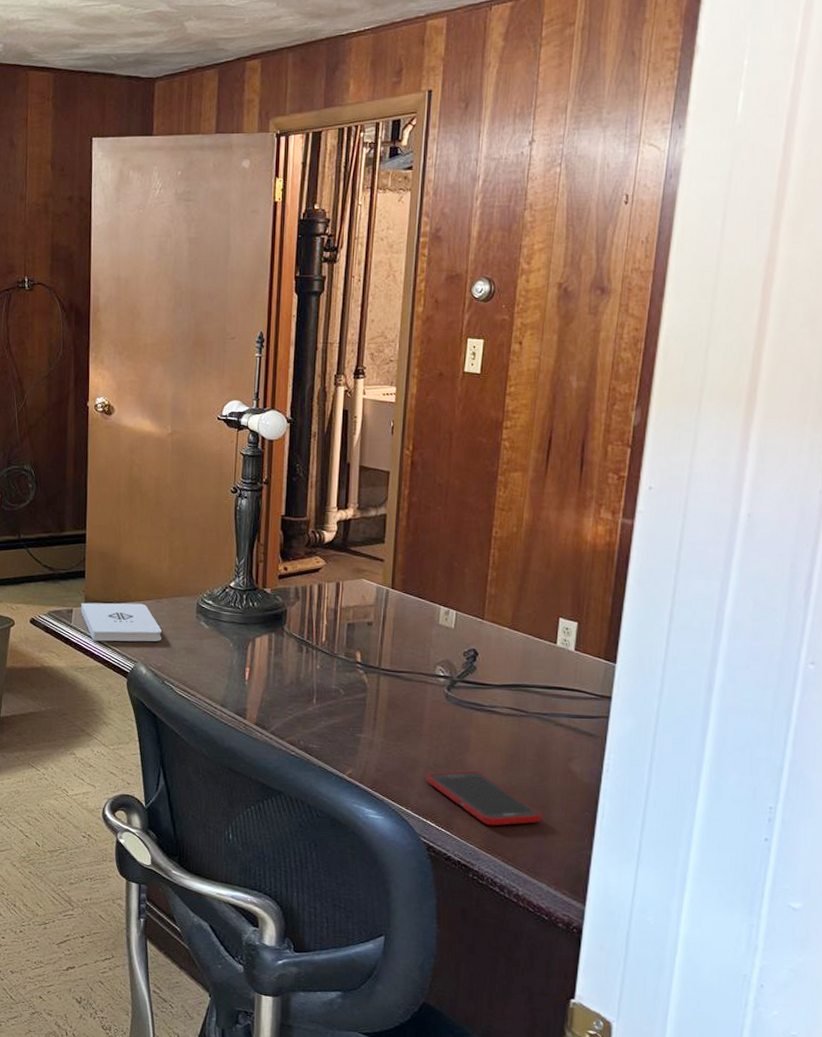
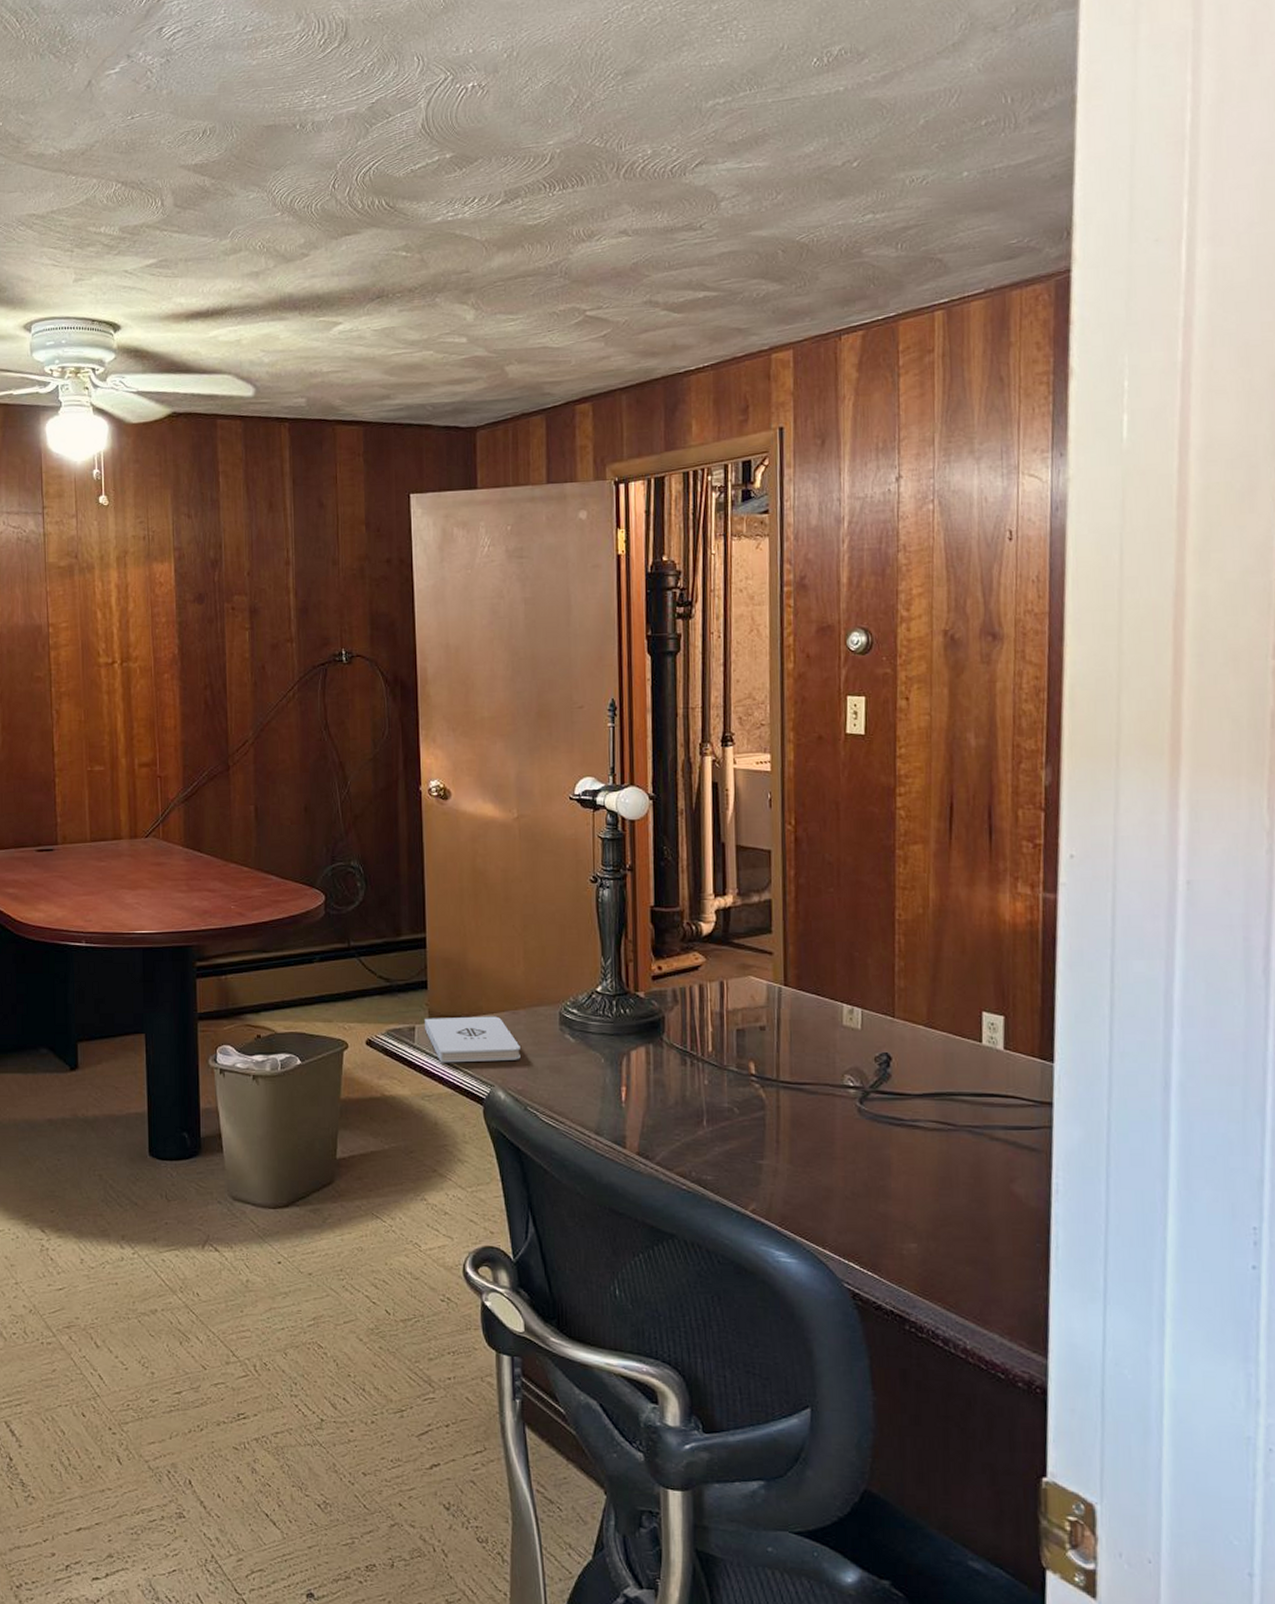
cell phone: present [426,770,542,826] -> none [844,1198,986,1265]

